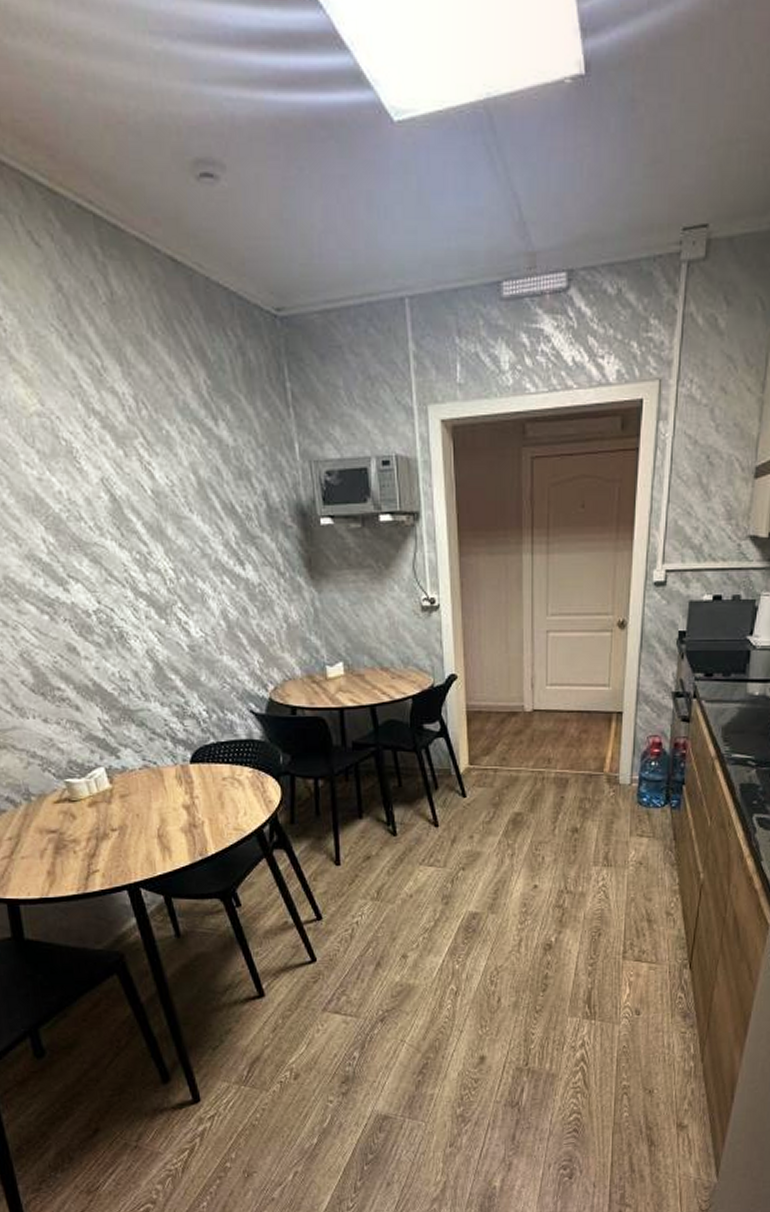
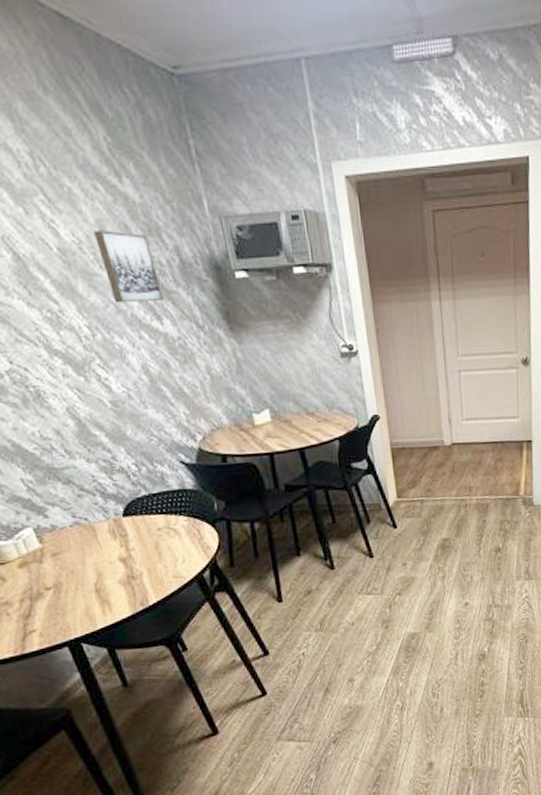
wall art: none [187,474,247,547] -> present [94,230,163,303]

